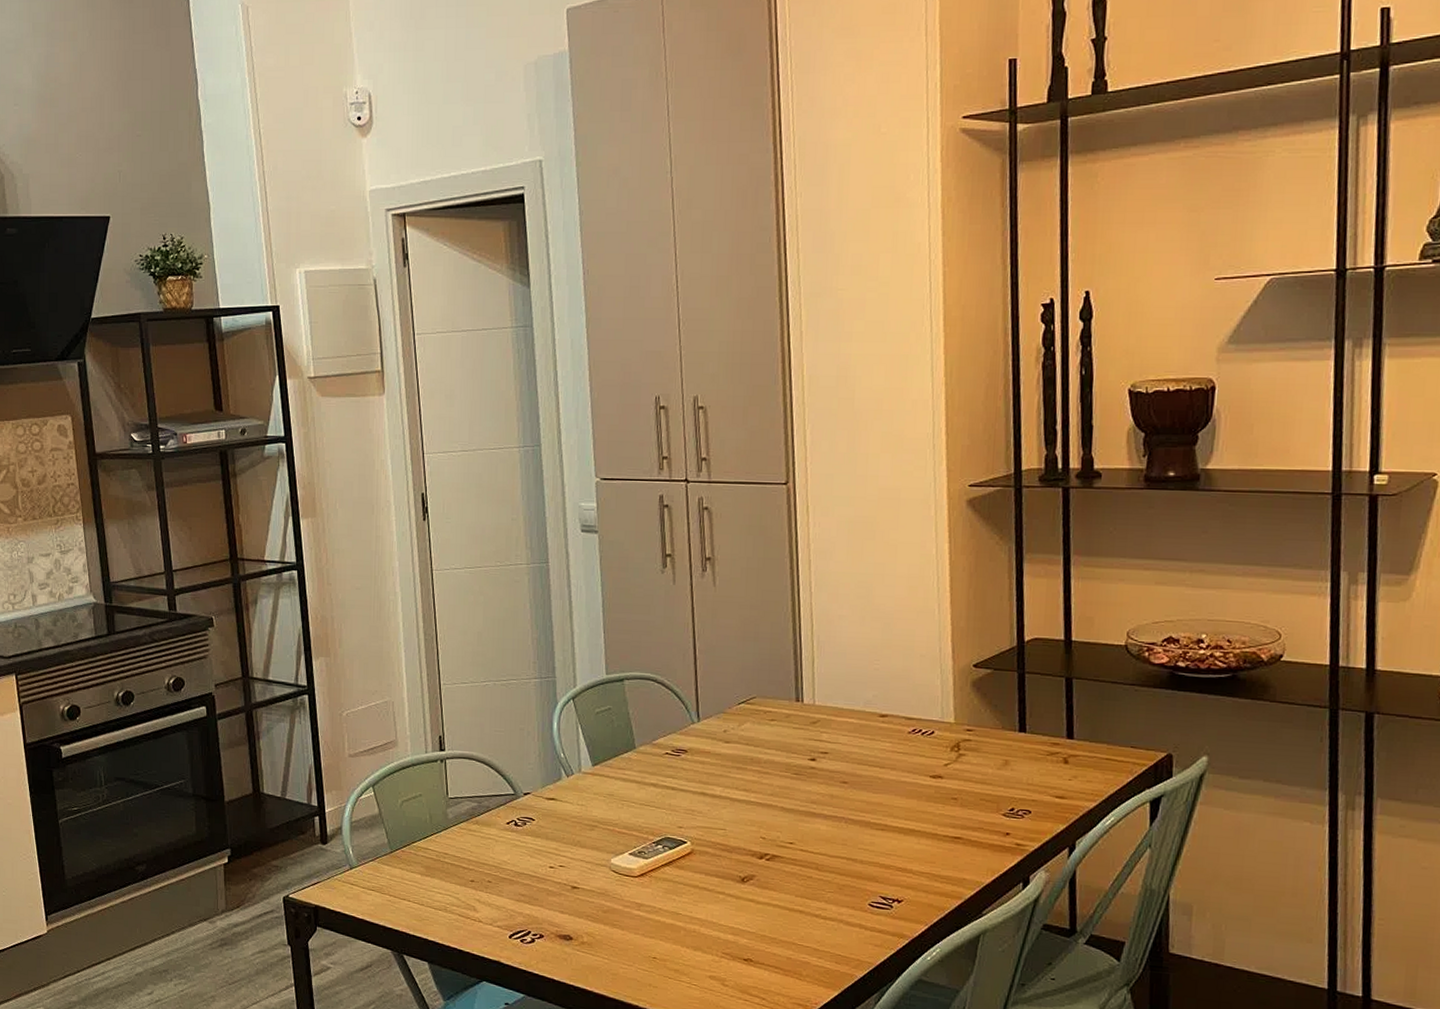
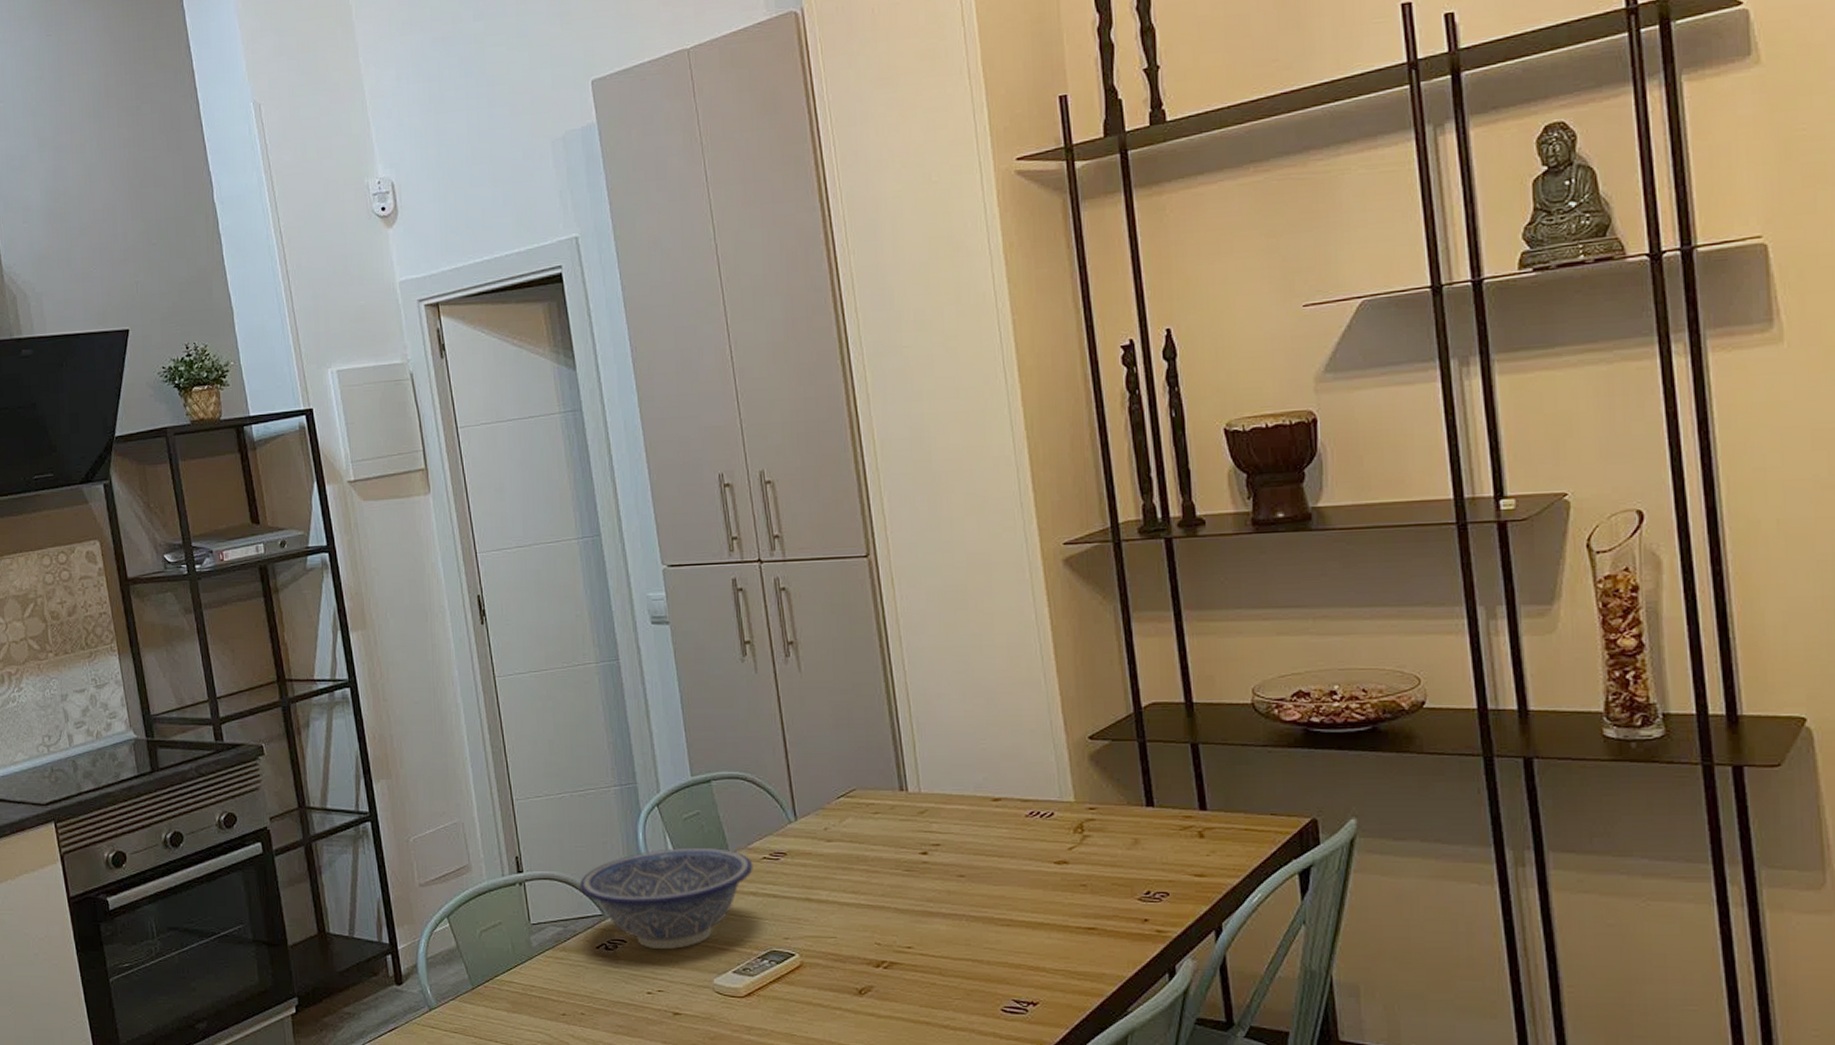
decorative bowl: none [495,739,656,830] -> present [579,847,753,949]

